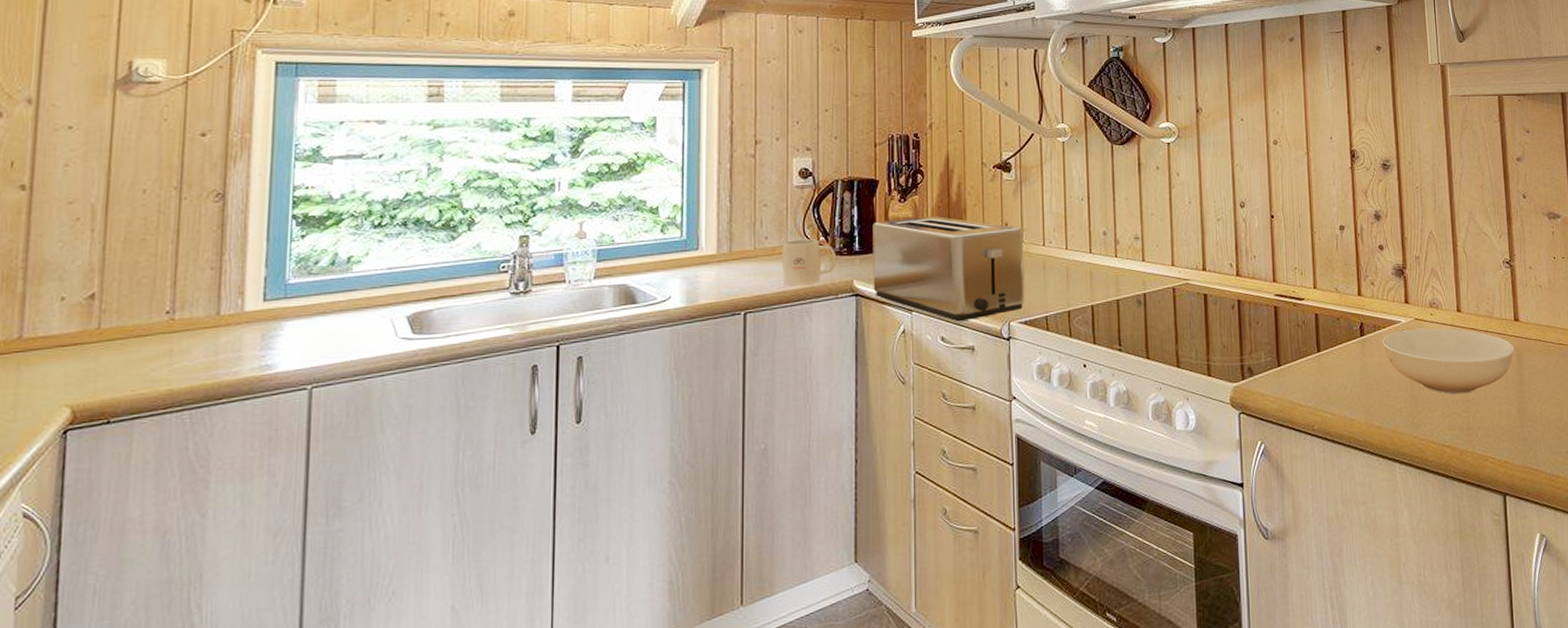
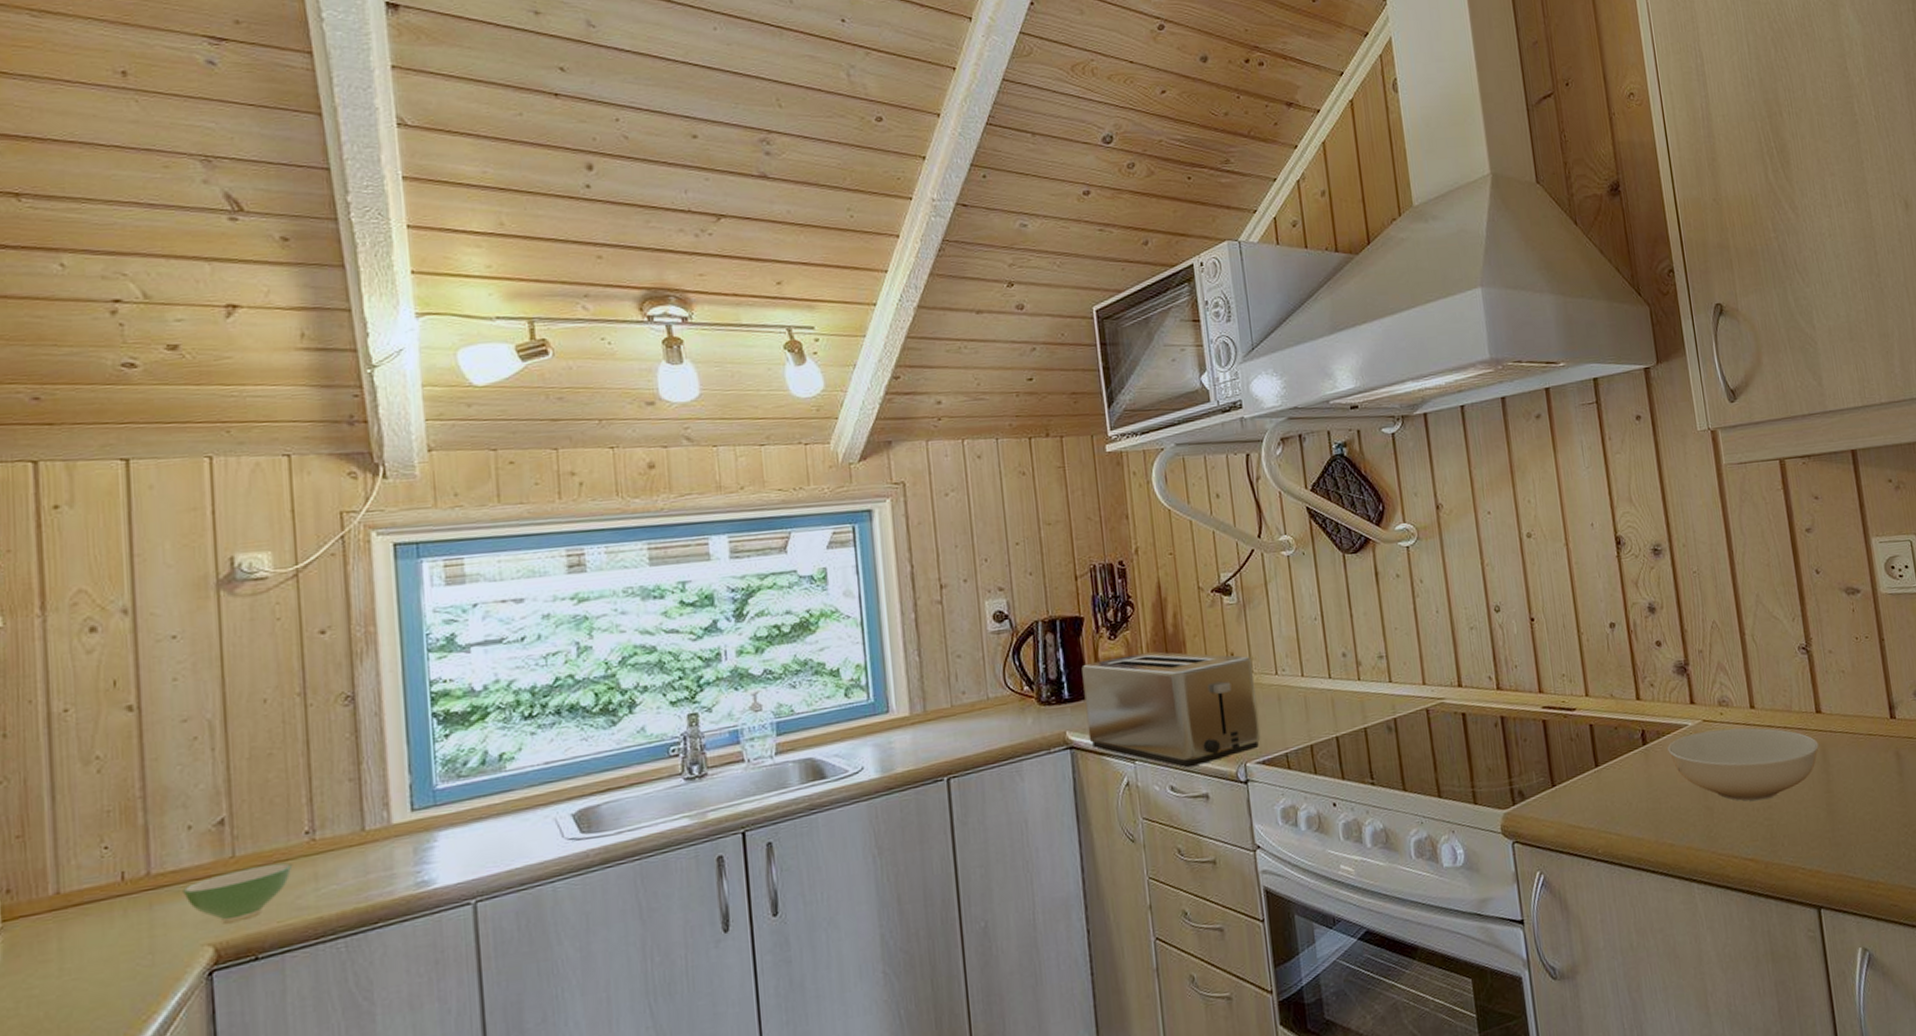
bowl: none [49,338,151,388] -> present [182,862,293,924]
mug: present [782,239,837,287] -> none [982,689,1046,745]

